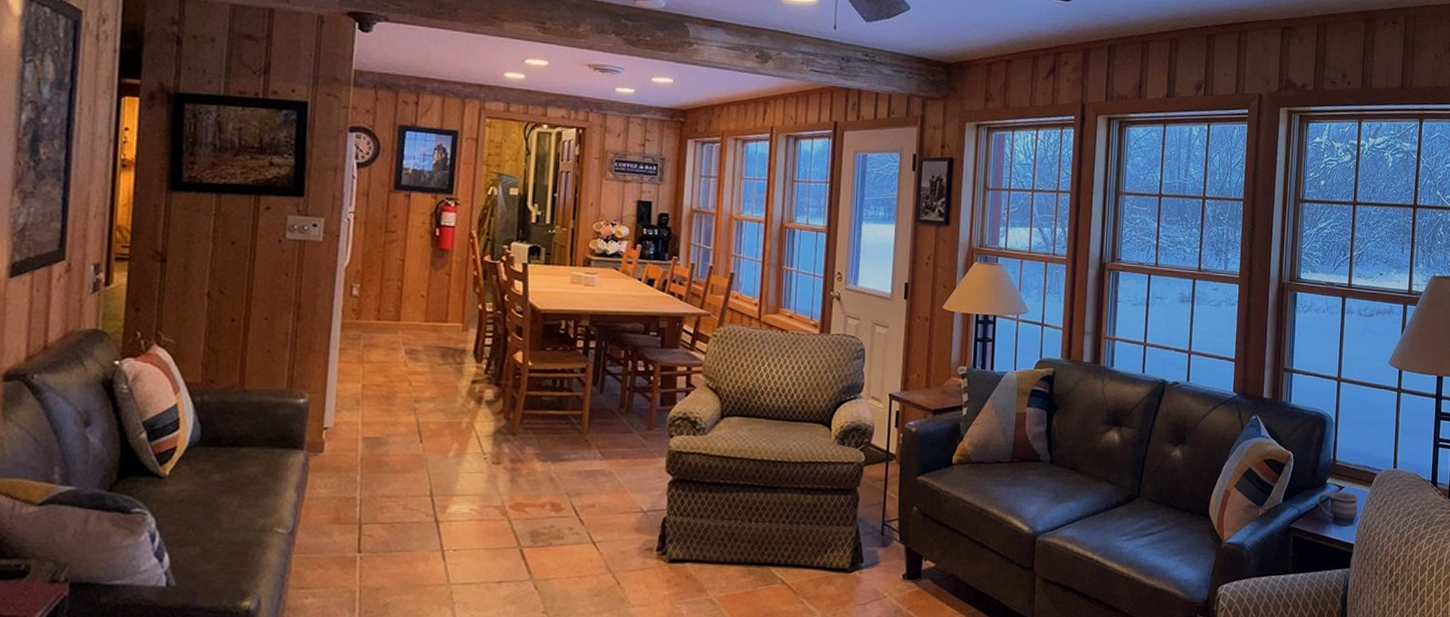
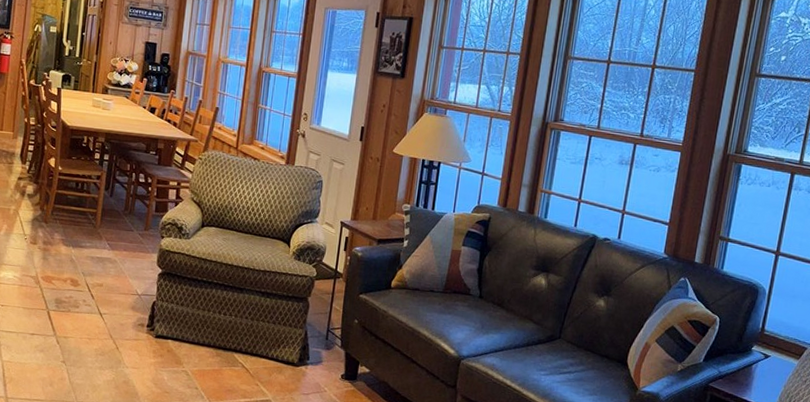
mug: present [1317,491,1359,527] -> none [739,358,785,394]

